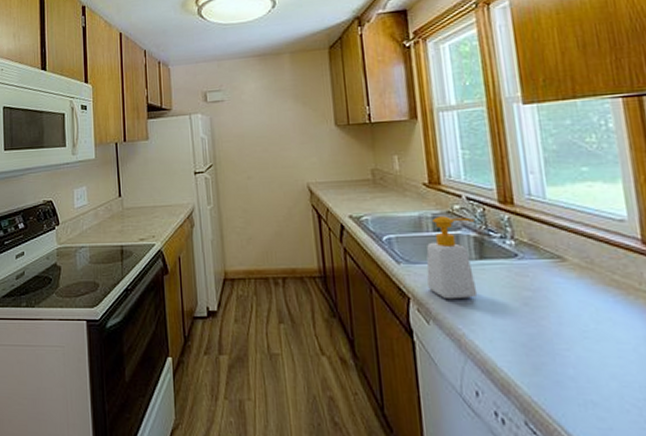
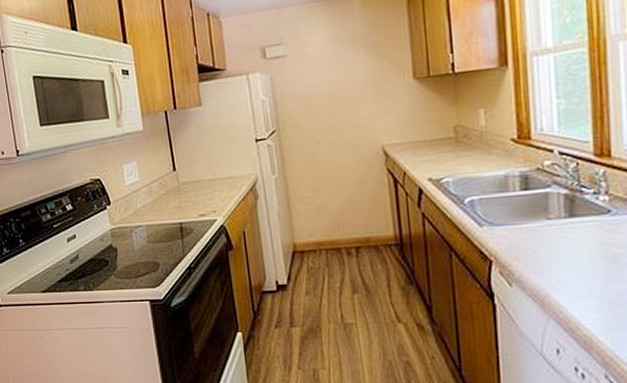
soap bottle: present [426,216,478,300] -> none [510,173,566,261]

